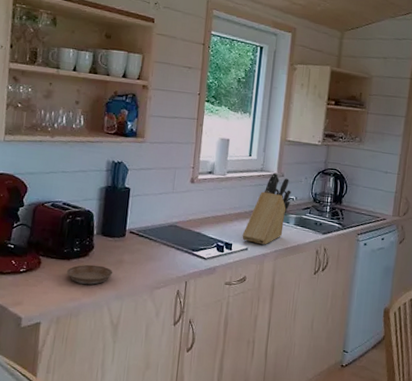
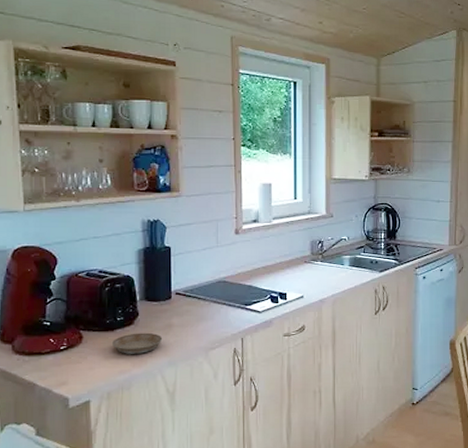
knife block: present [242,173,292,245] -> none [296,214,343,291]

